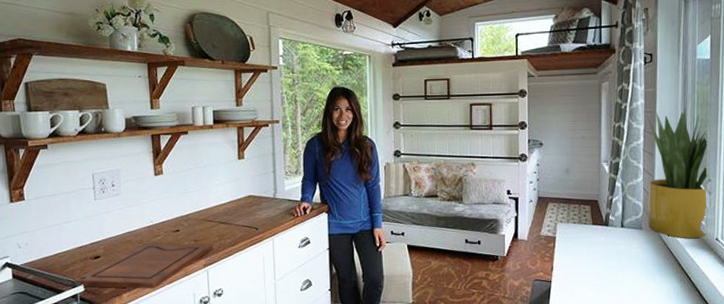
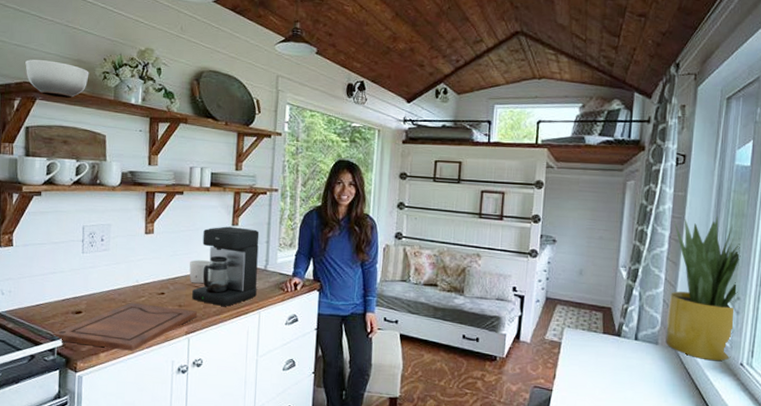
bowl: none [17,16,83,52] -> present [25,59,89,99]
mug: none [201,195,221,218] -> present [189,260,210,284]
coffee maker: none [206,160,269,237] -> present [192,226,260,306]

